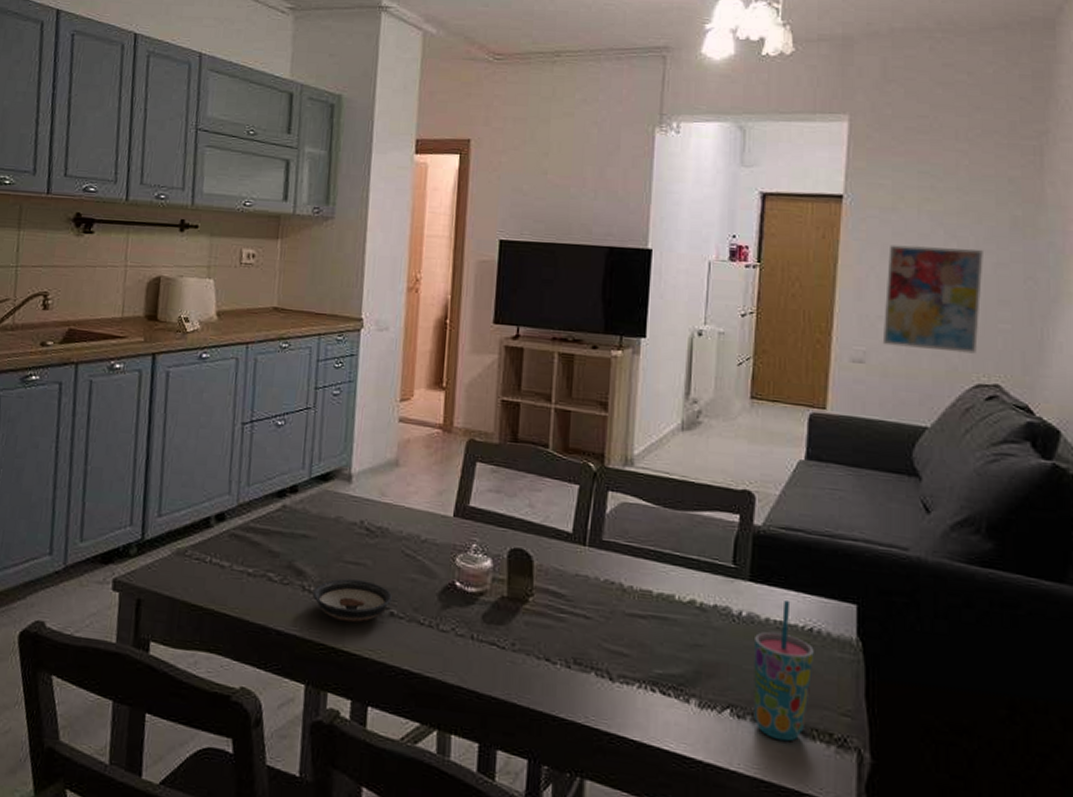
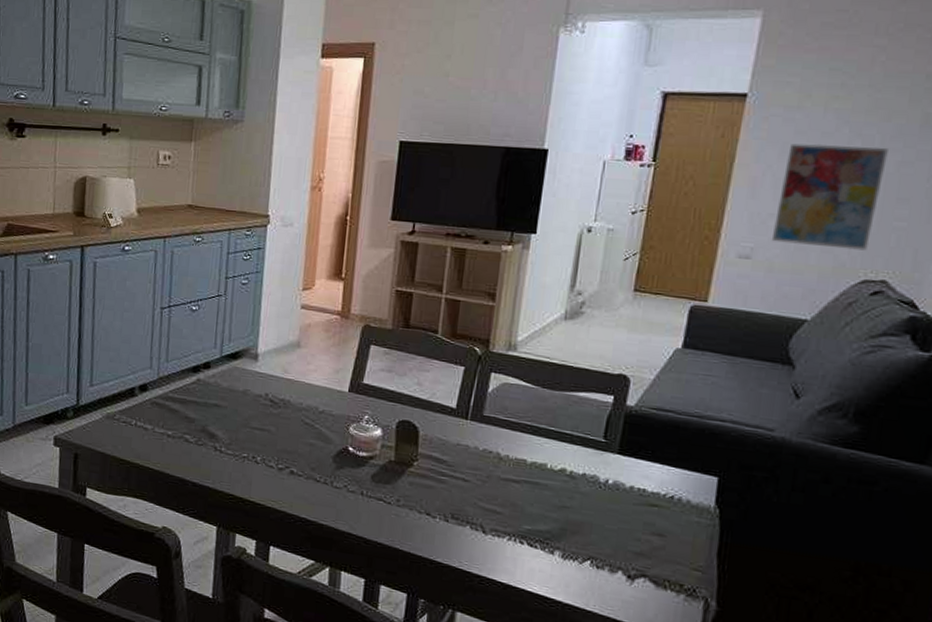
saucer: present [312,578,392,623] -> none [223,441,292,478]
cup: present [753,601,814,742] -> none [611,472,673,590]

